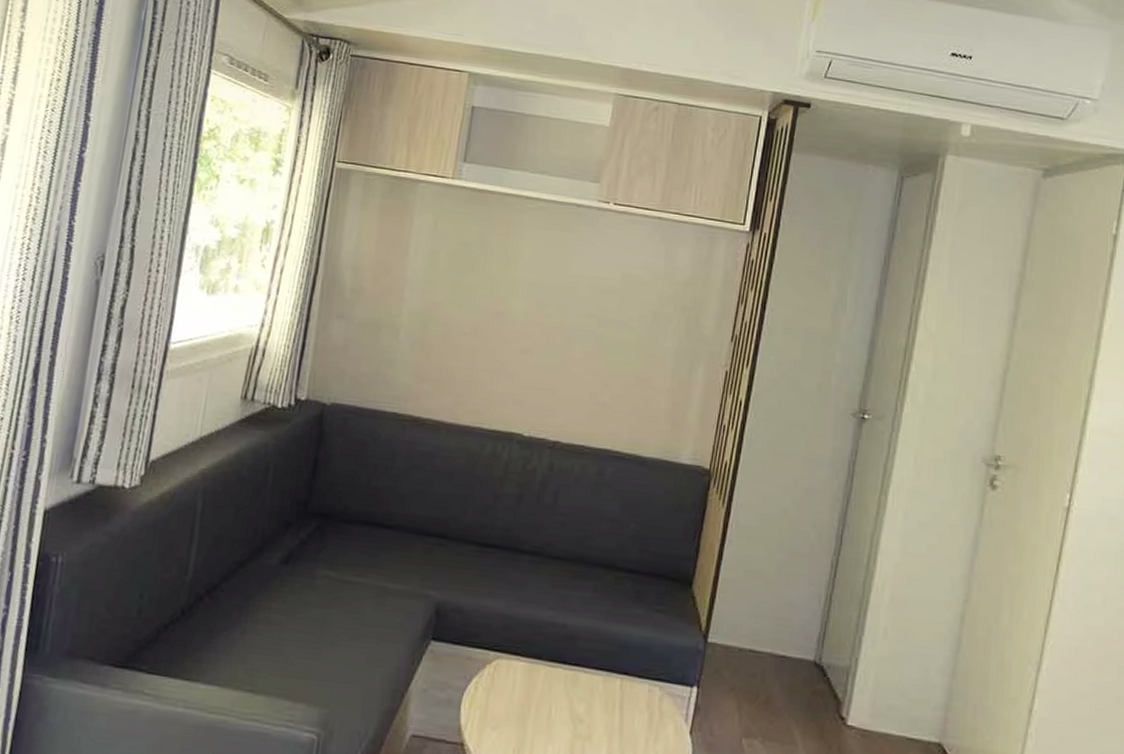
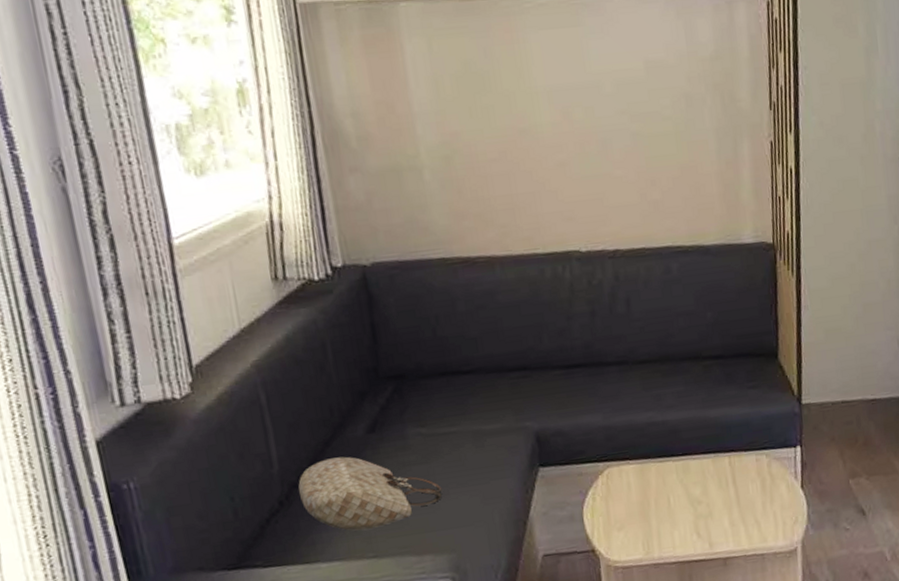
handbag: none [201,579,334,661] -> present [298,456,443,531]

